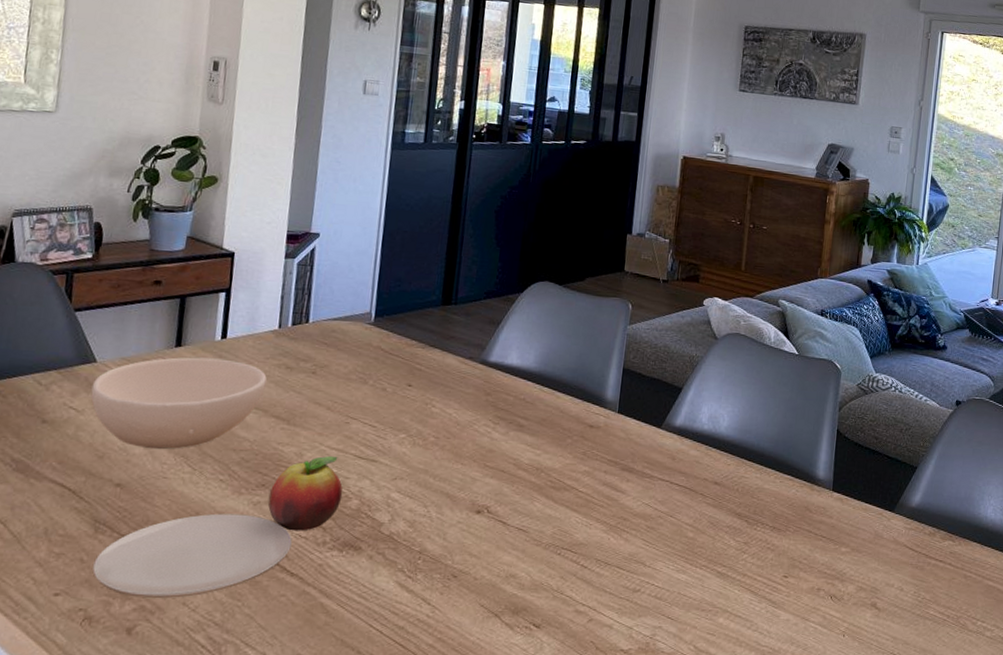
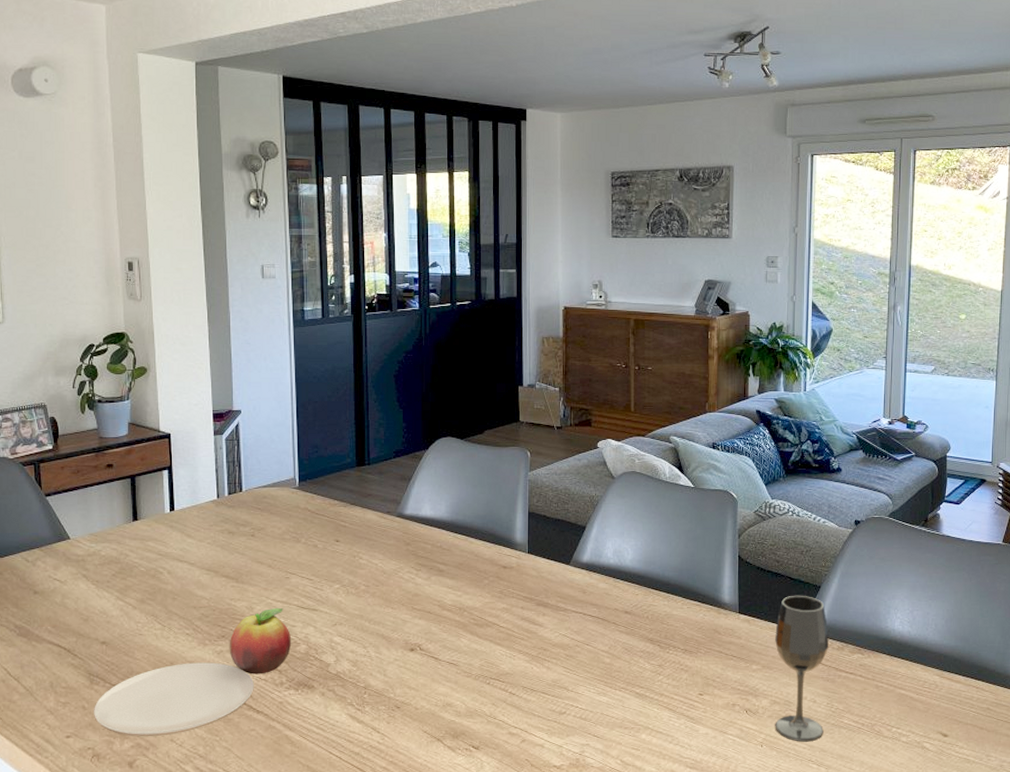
bowl: present [90,357,267,450] -> none [69,529,213,611]
wine glass: none [859,475,922,633] -> present [775,595,829,742]

